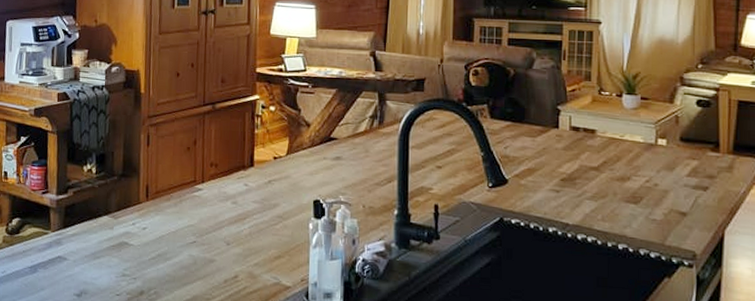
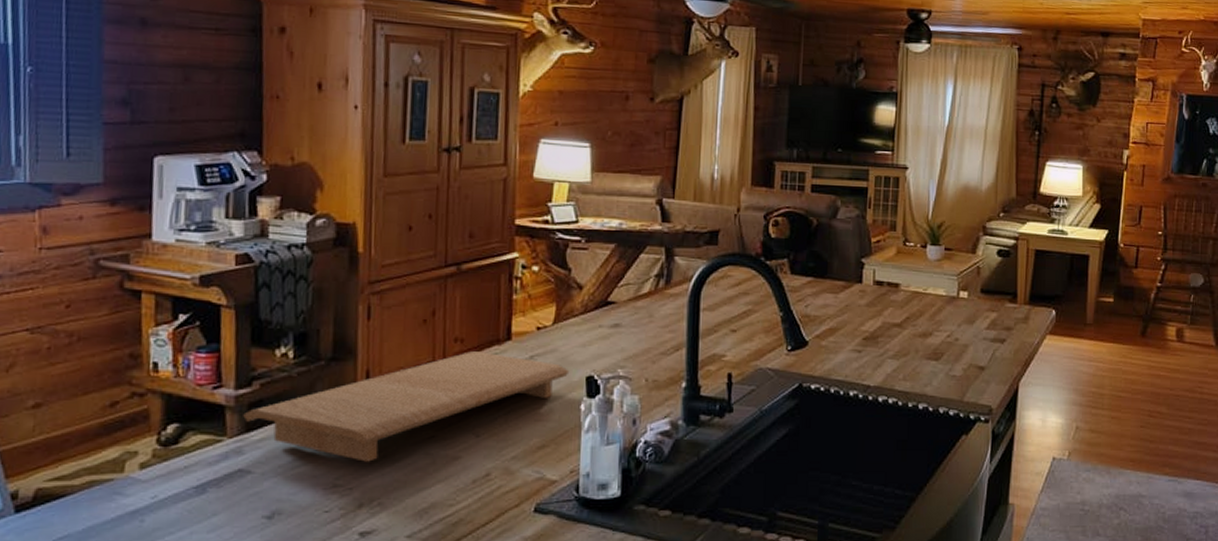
cutting board: none [62,174,300,258] -> present [243,351,570,462]

